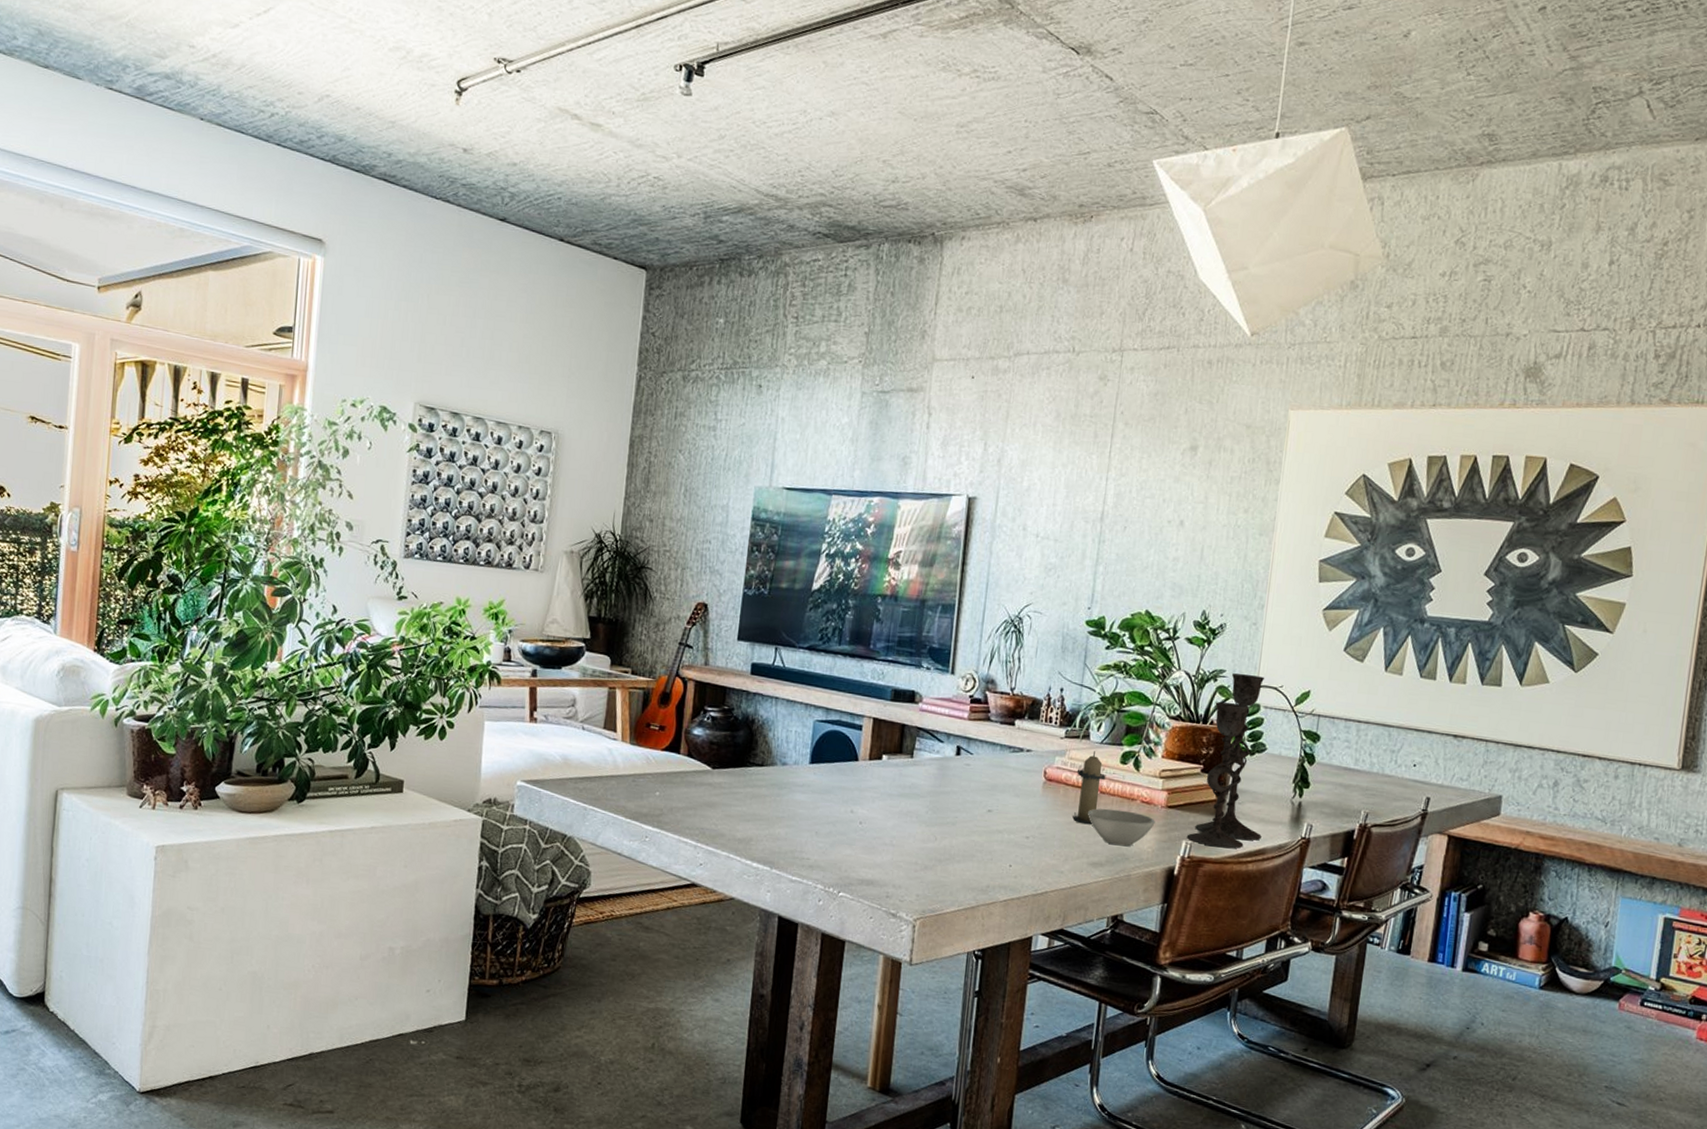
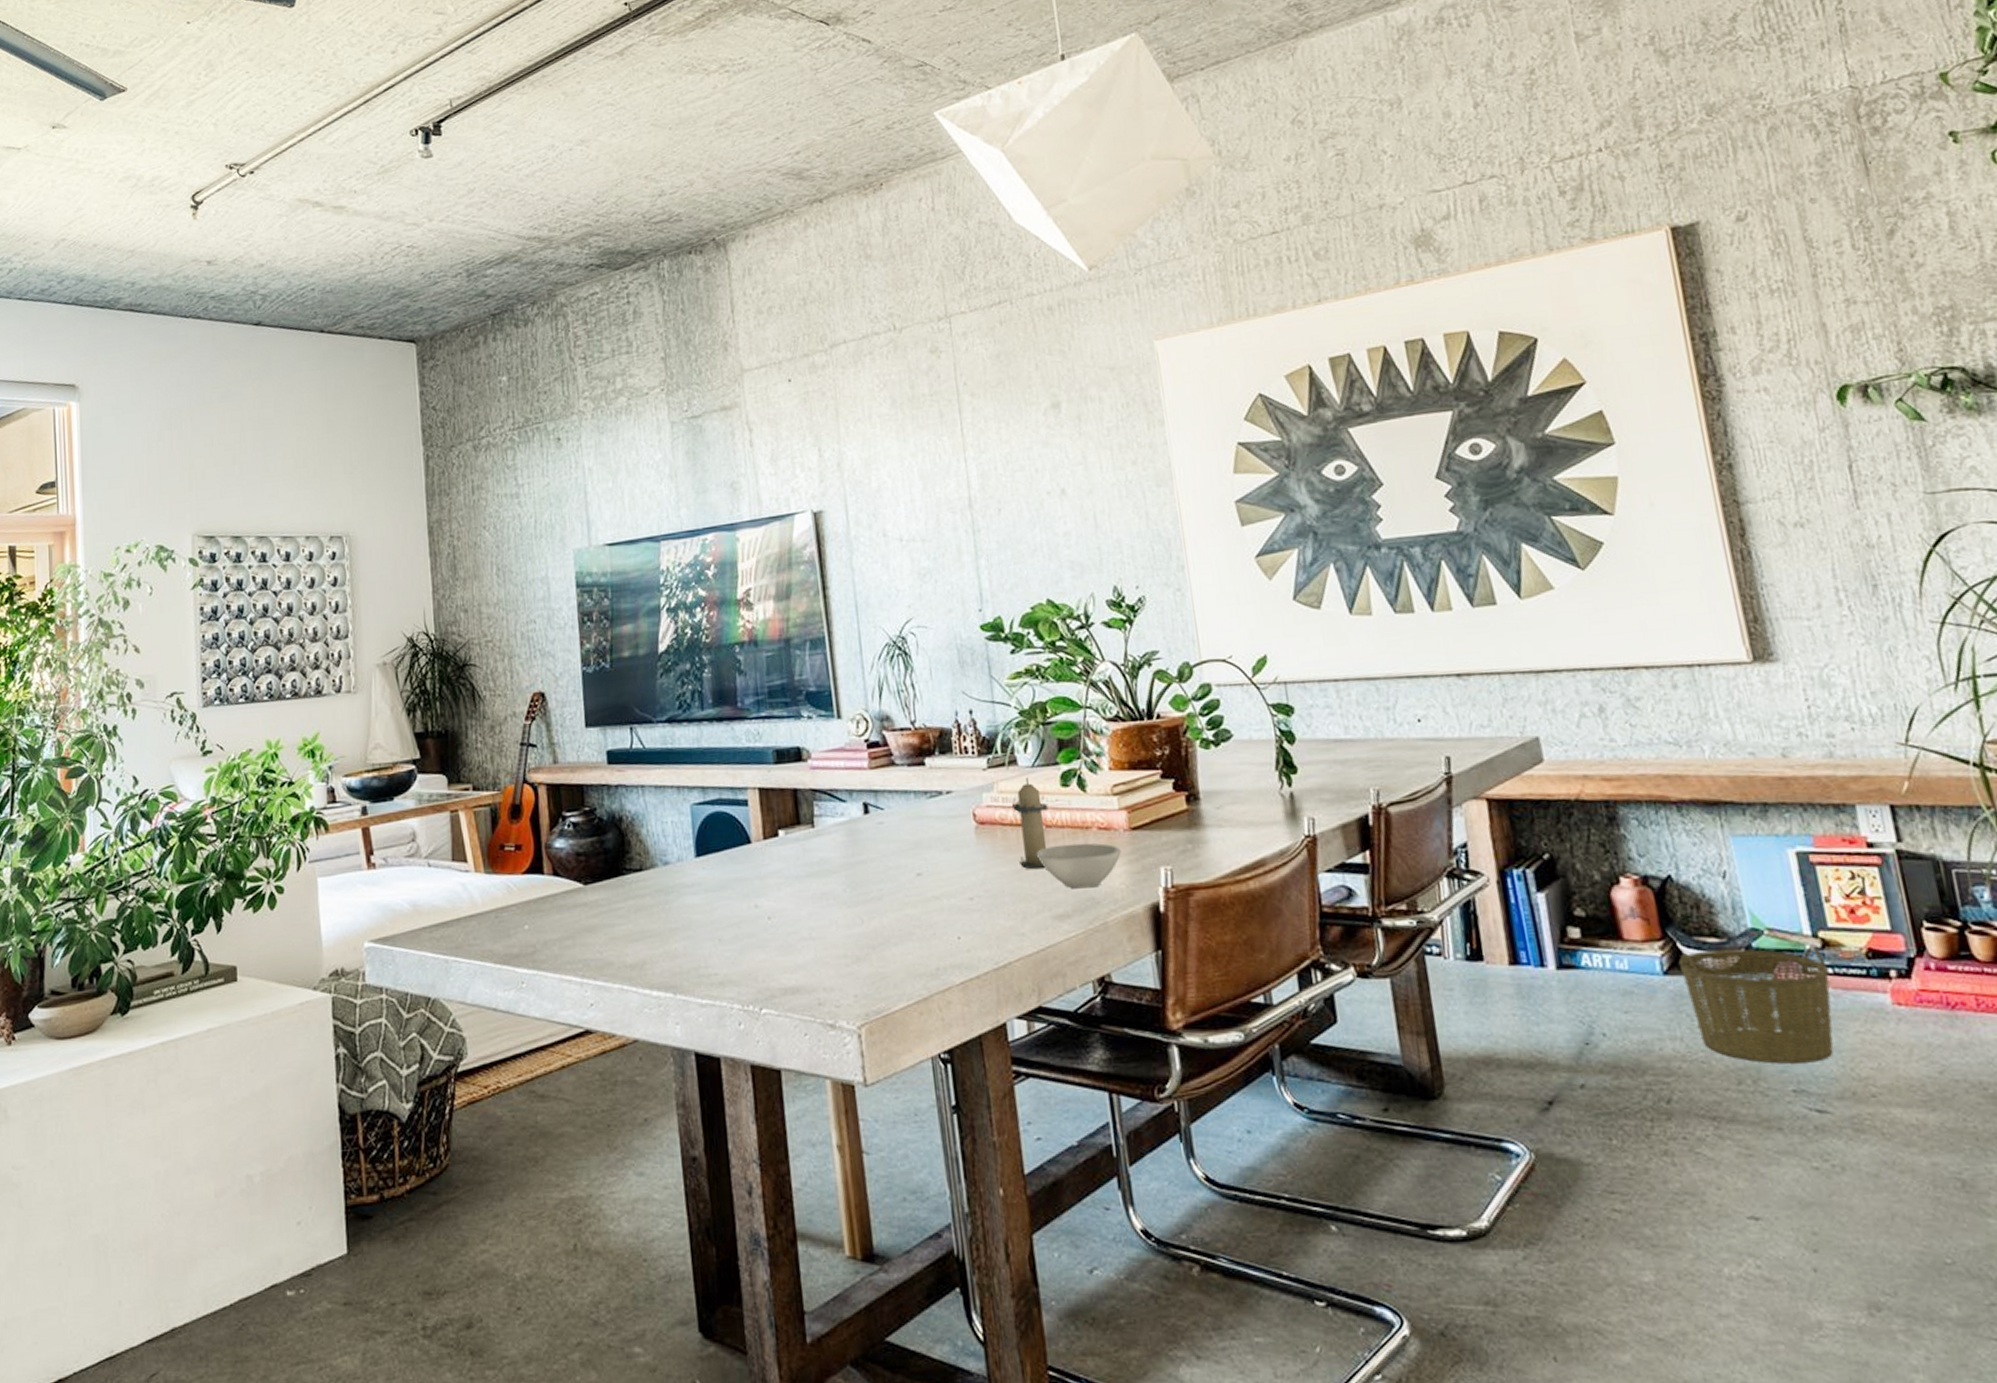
candlestick: present [1186,673,1265,849] -> none [1156,649,1256,868]
basket: none [1551,976,1660,1070] -> present [1678,946,1834,1064]

